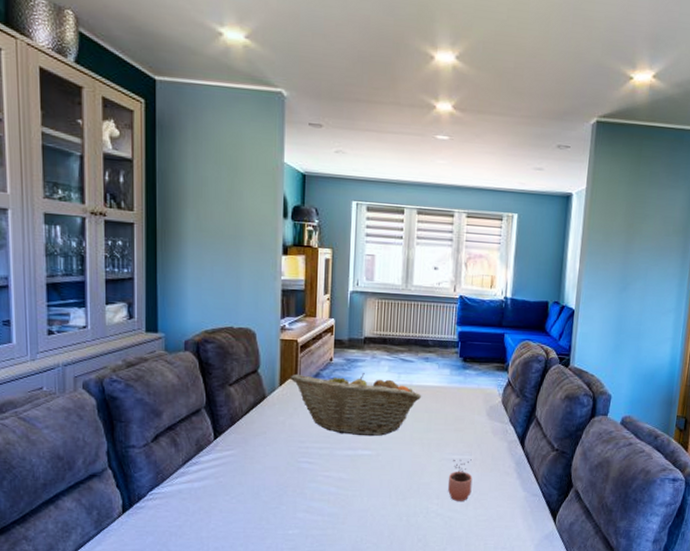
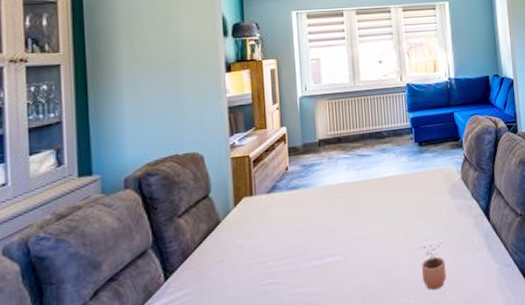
fruit basket: present [291,373,422,437] -> none [246,176,384,245]

